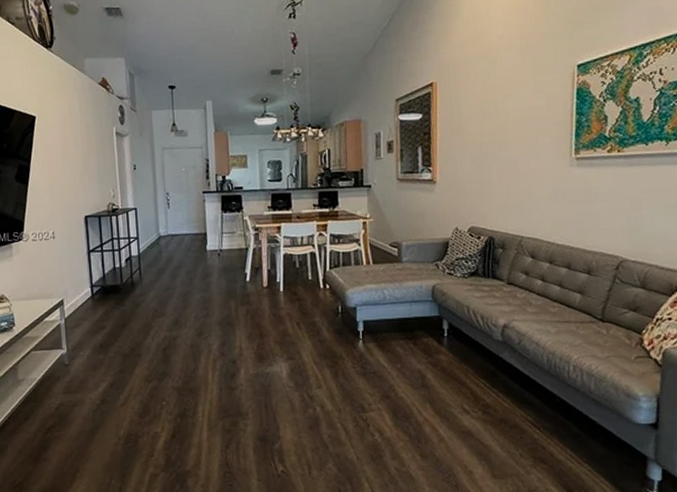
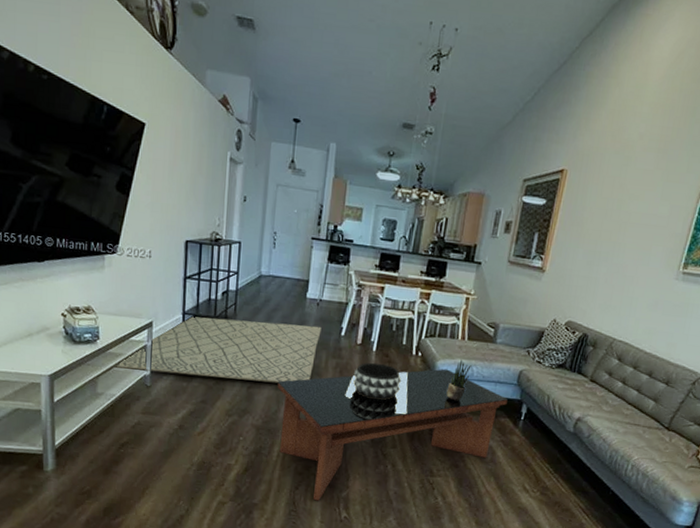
rug: none [34,276,227,351] -> present [117,316,322,384]
coffee table: none [191,297,427,458] -> present [277,369,508,501]
decorative bowl: none [265,302,316,341] -> present [352,362,402,401]
potted plant: none [361,284,383,329] -> present [446,359,471,401]

